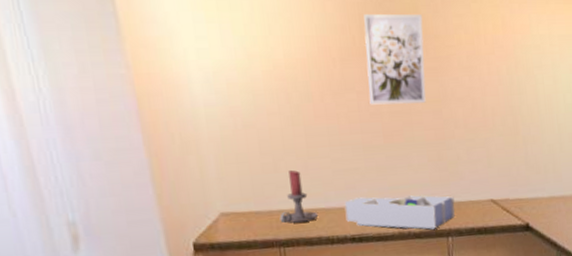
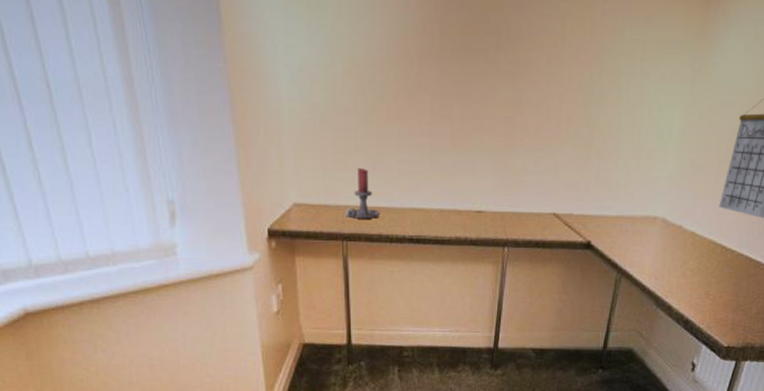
desk organizer: present [344,195,455,230] -> none [406,200,515,238]
wall art: present [363,14,426,105] -> none [442,13,505,108]

